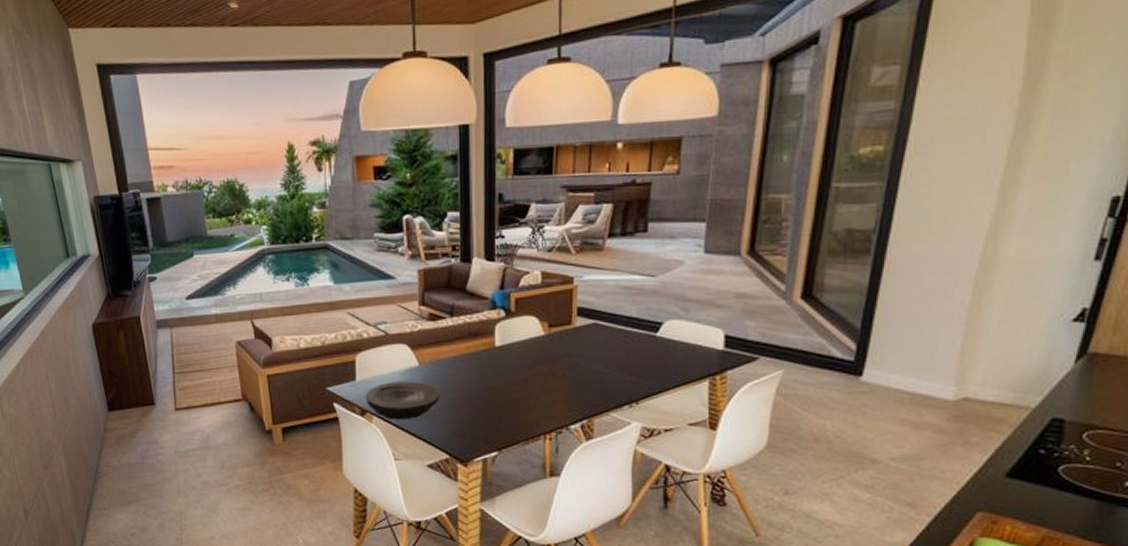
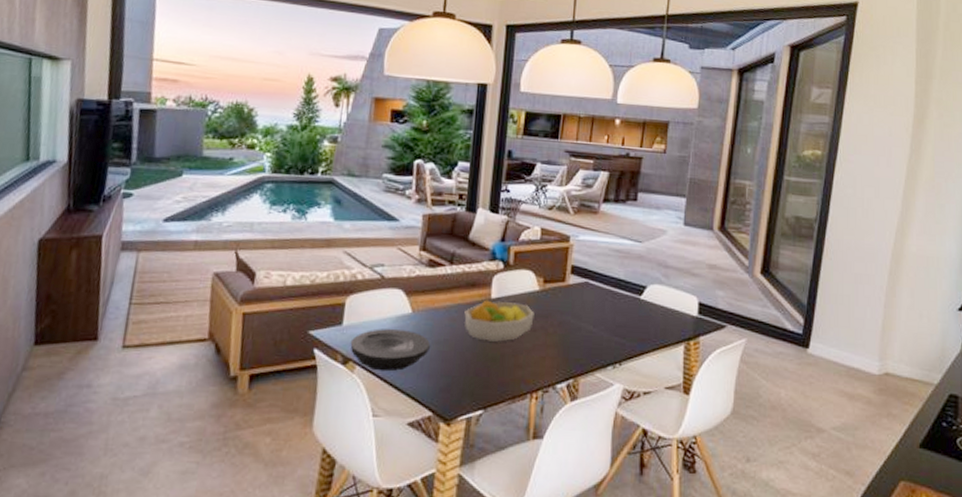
fruit bowl: none [470,348,541,389] -> present [464,300,535,343]

